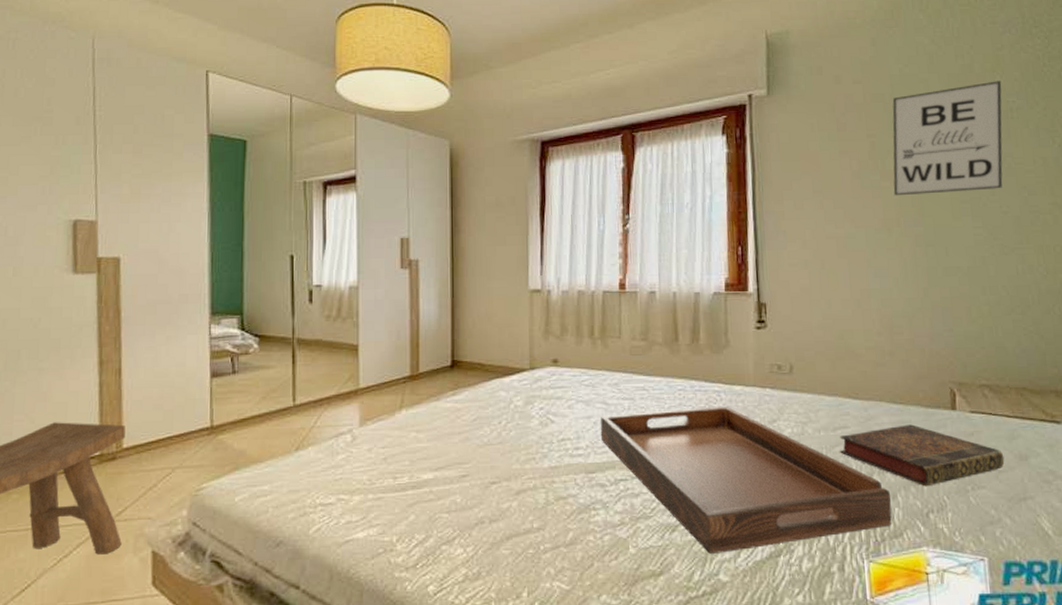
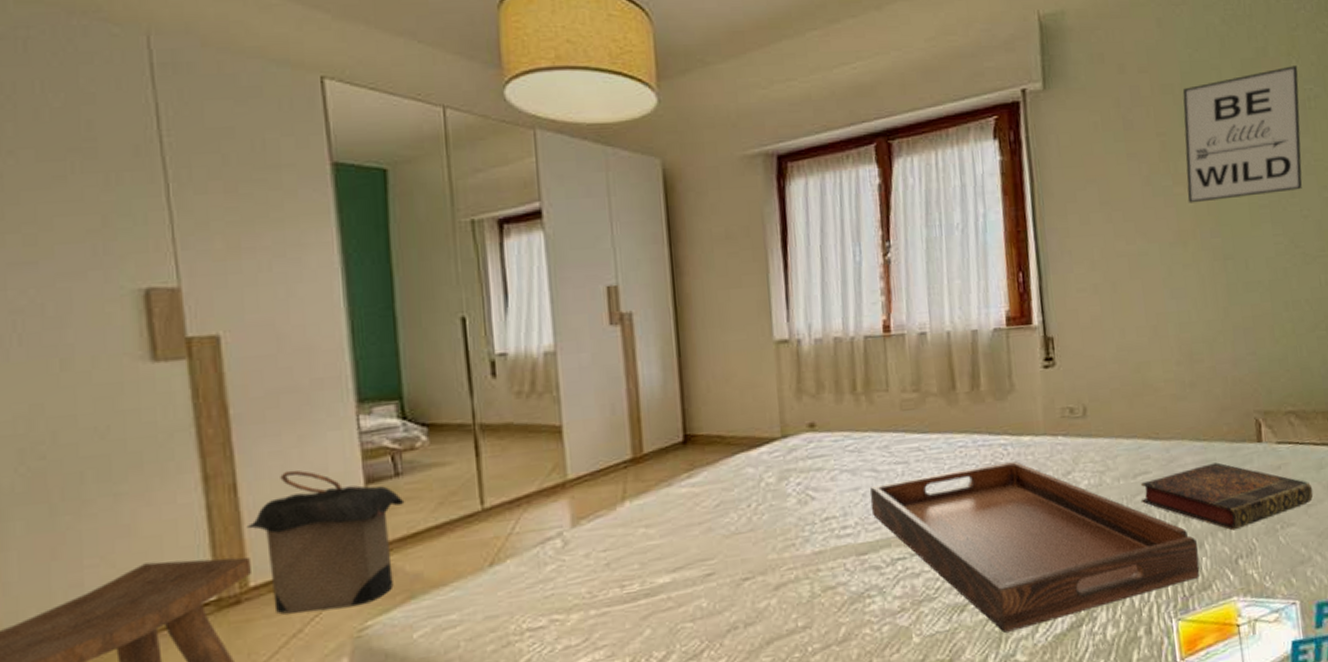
laundry hamper: none [125,362,238,472] -> present [247,469,405,615]

